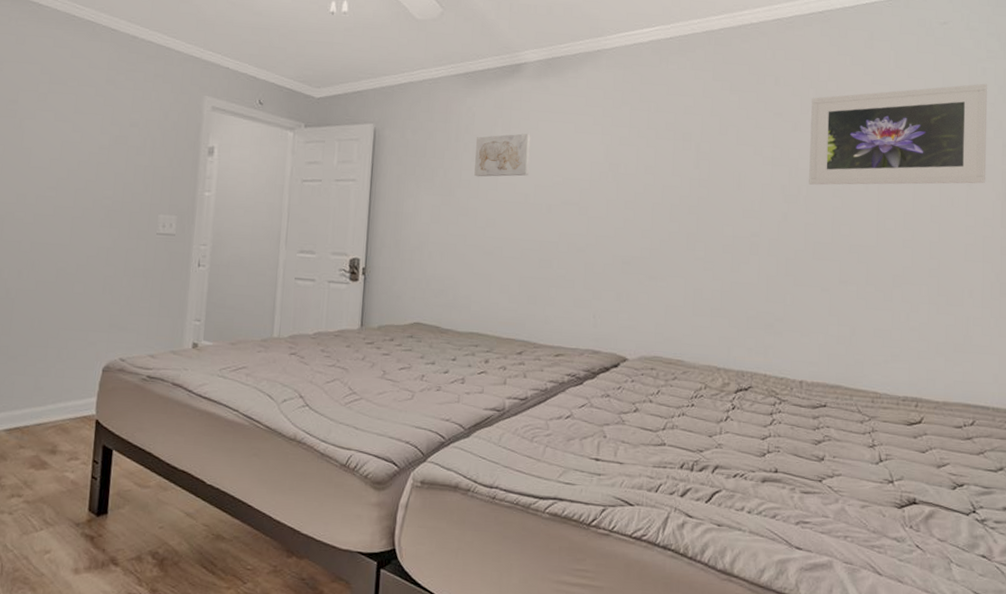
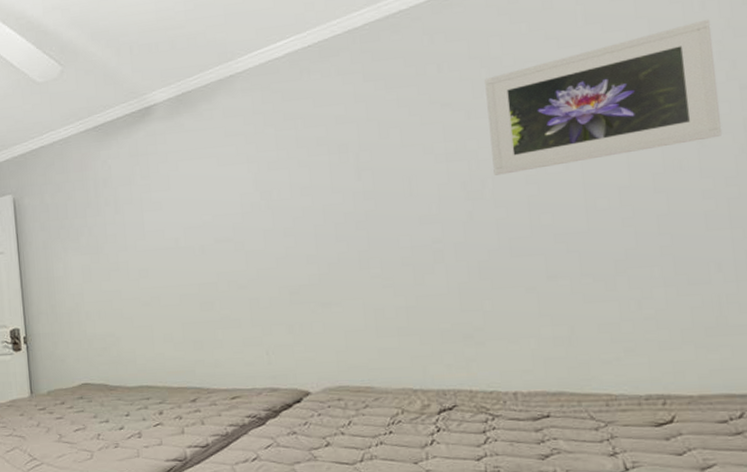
wall art: present [474,133,531,177] -> none [116,176,176,230]

